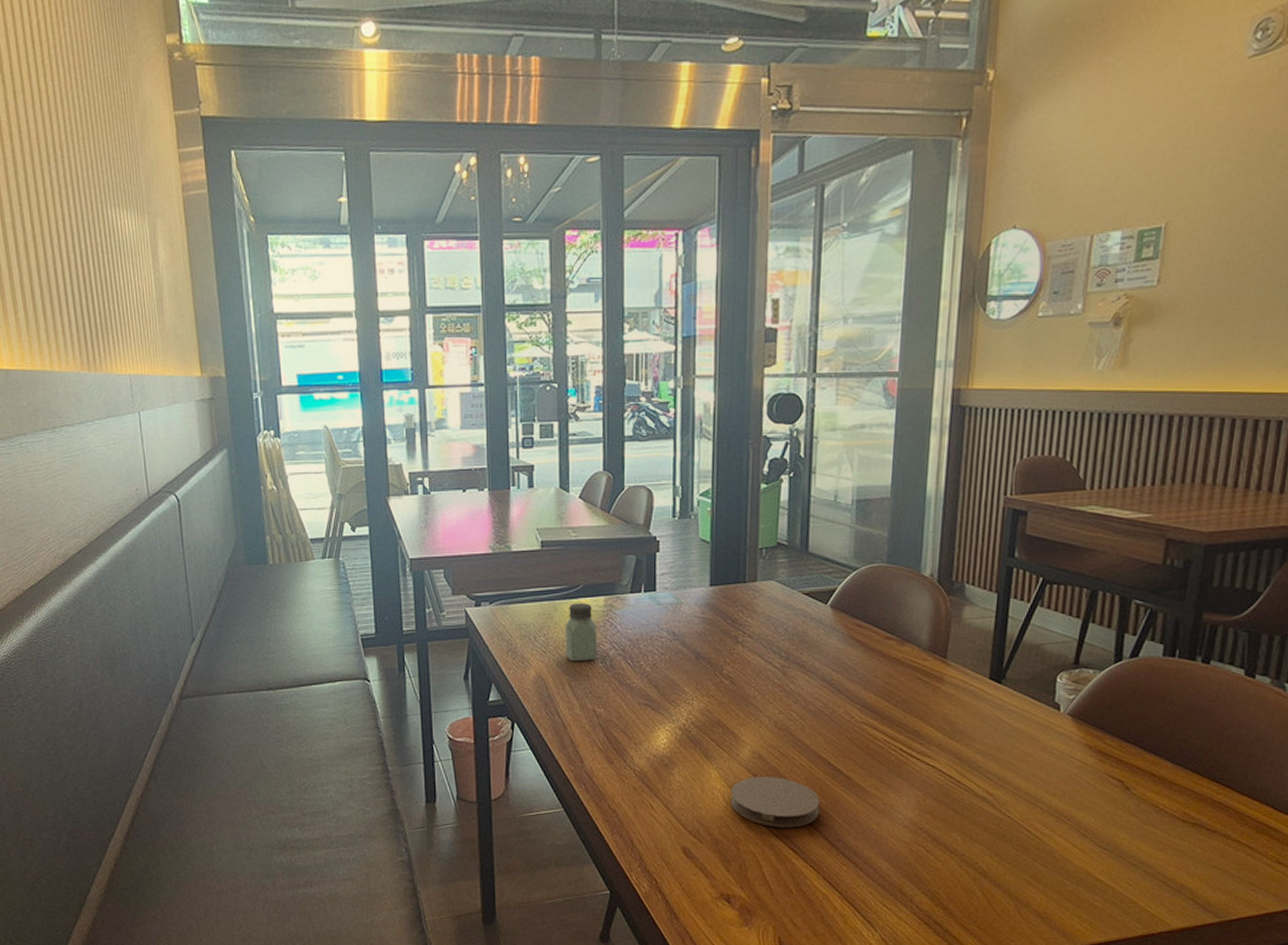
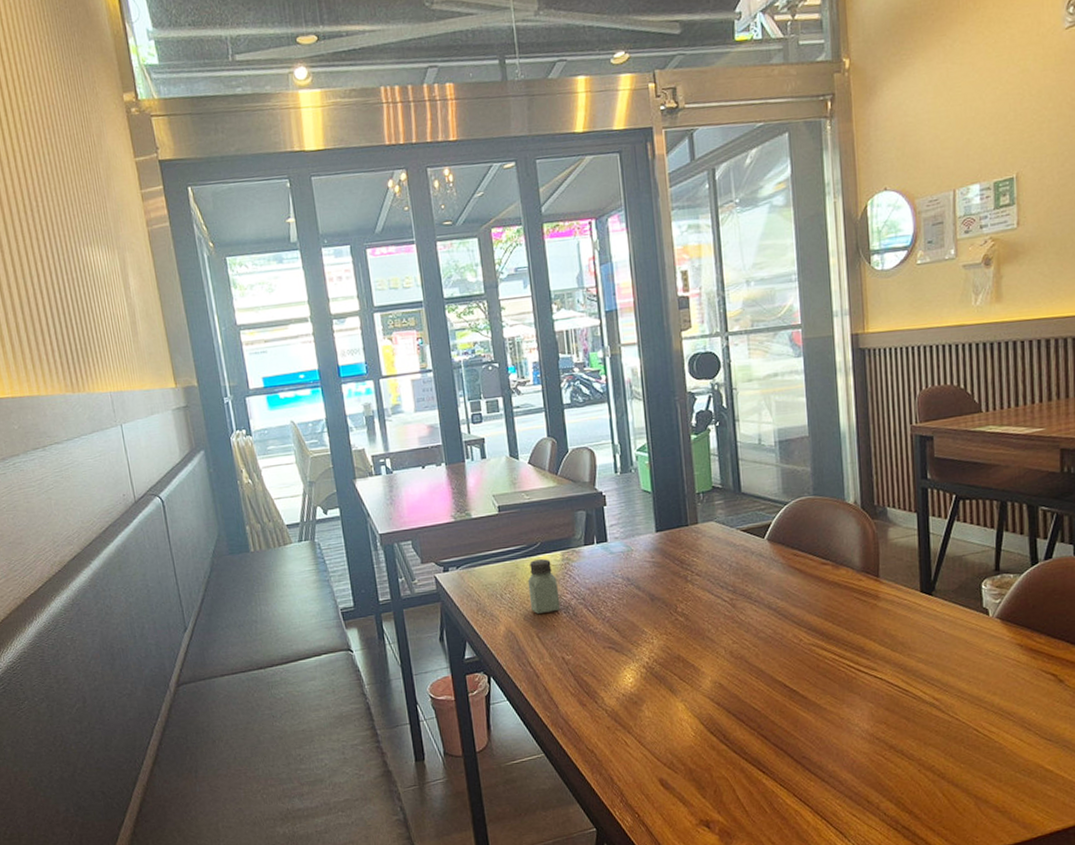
coaster: present [731,777,820,828] -> none [698,703,782,752]

